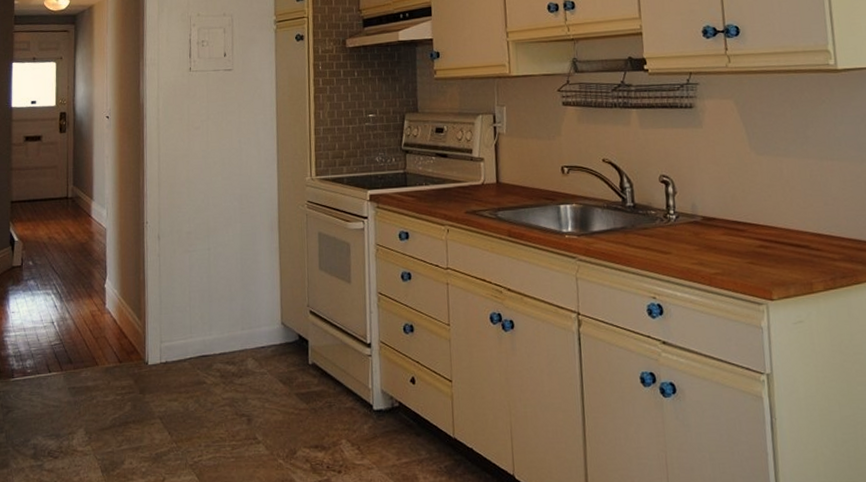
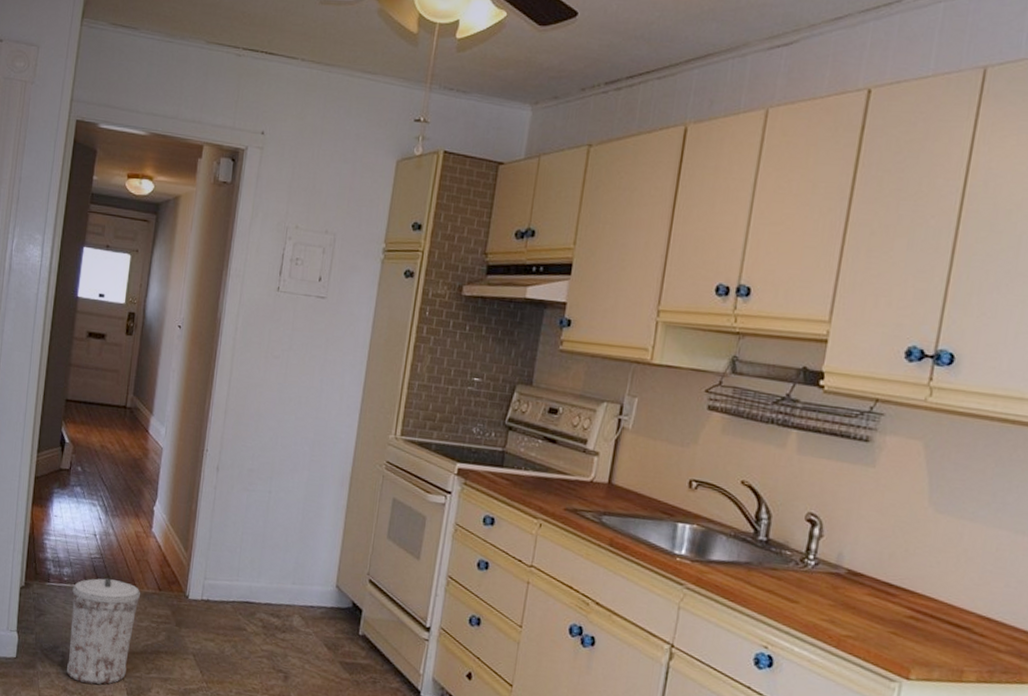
trash can: none [37,361,102,470] -> present [67,577,140,685]

